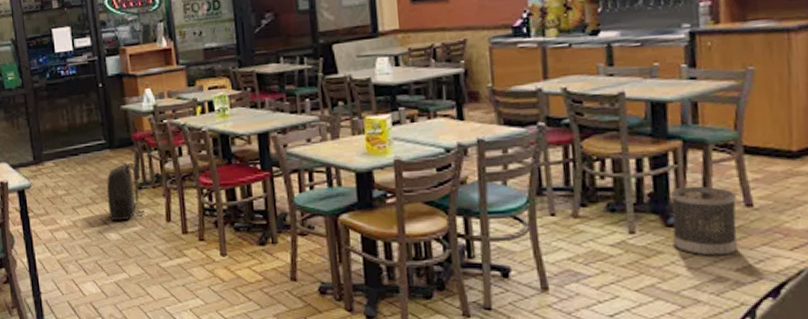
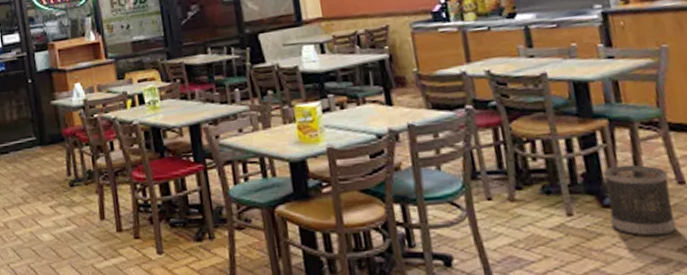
backpack: present [106,162,145,221] -> none [38,159,78,221]

